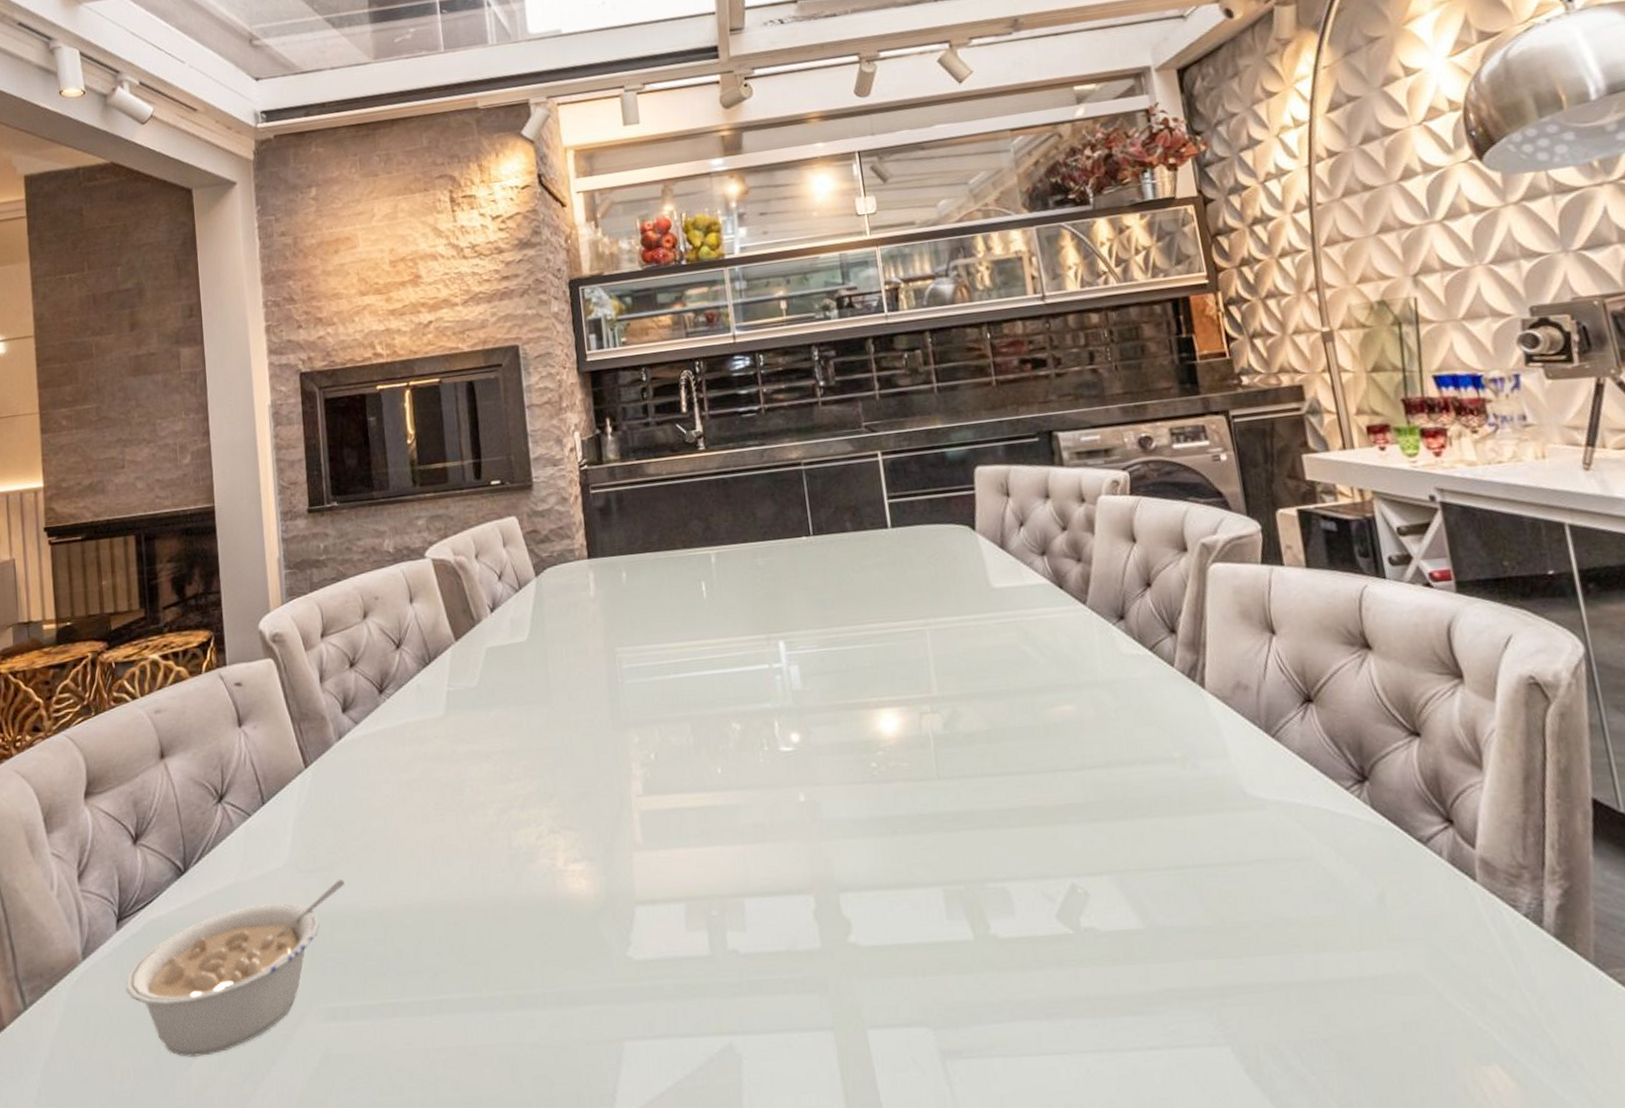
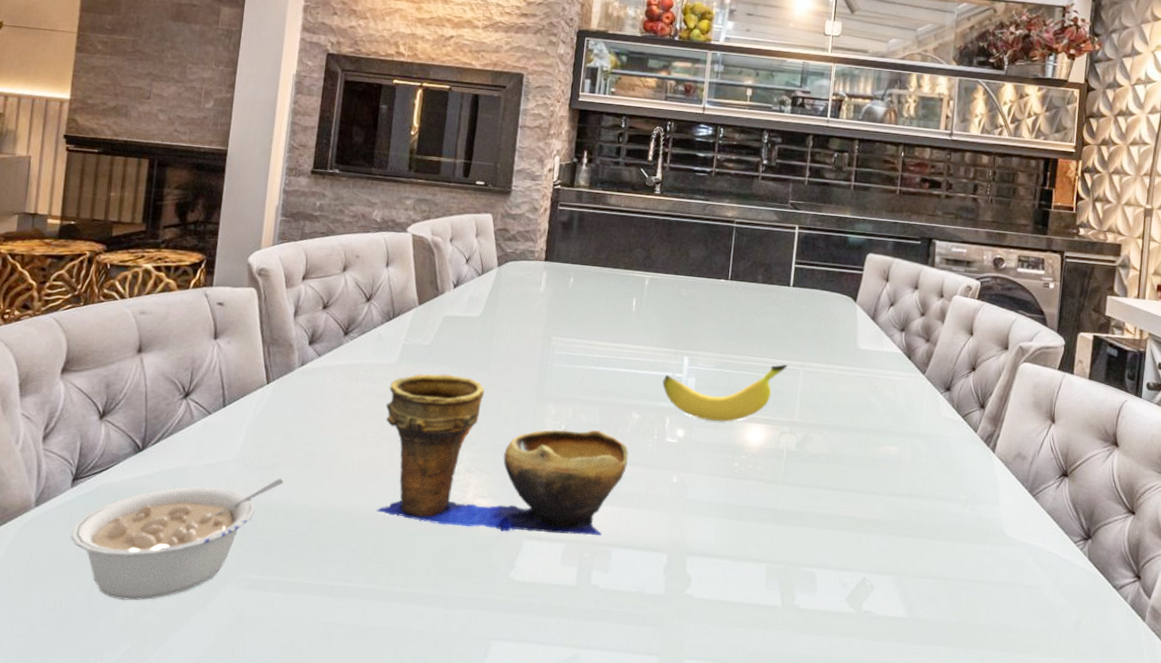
decorative bowl: none [441,717,740,905] -> present [377,374,629,536]
banana: none [759,627,908,716] -> present [662,364,787,422]

